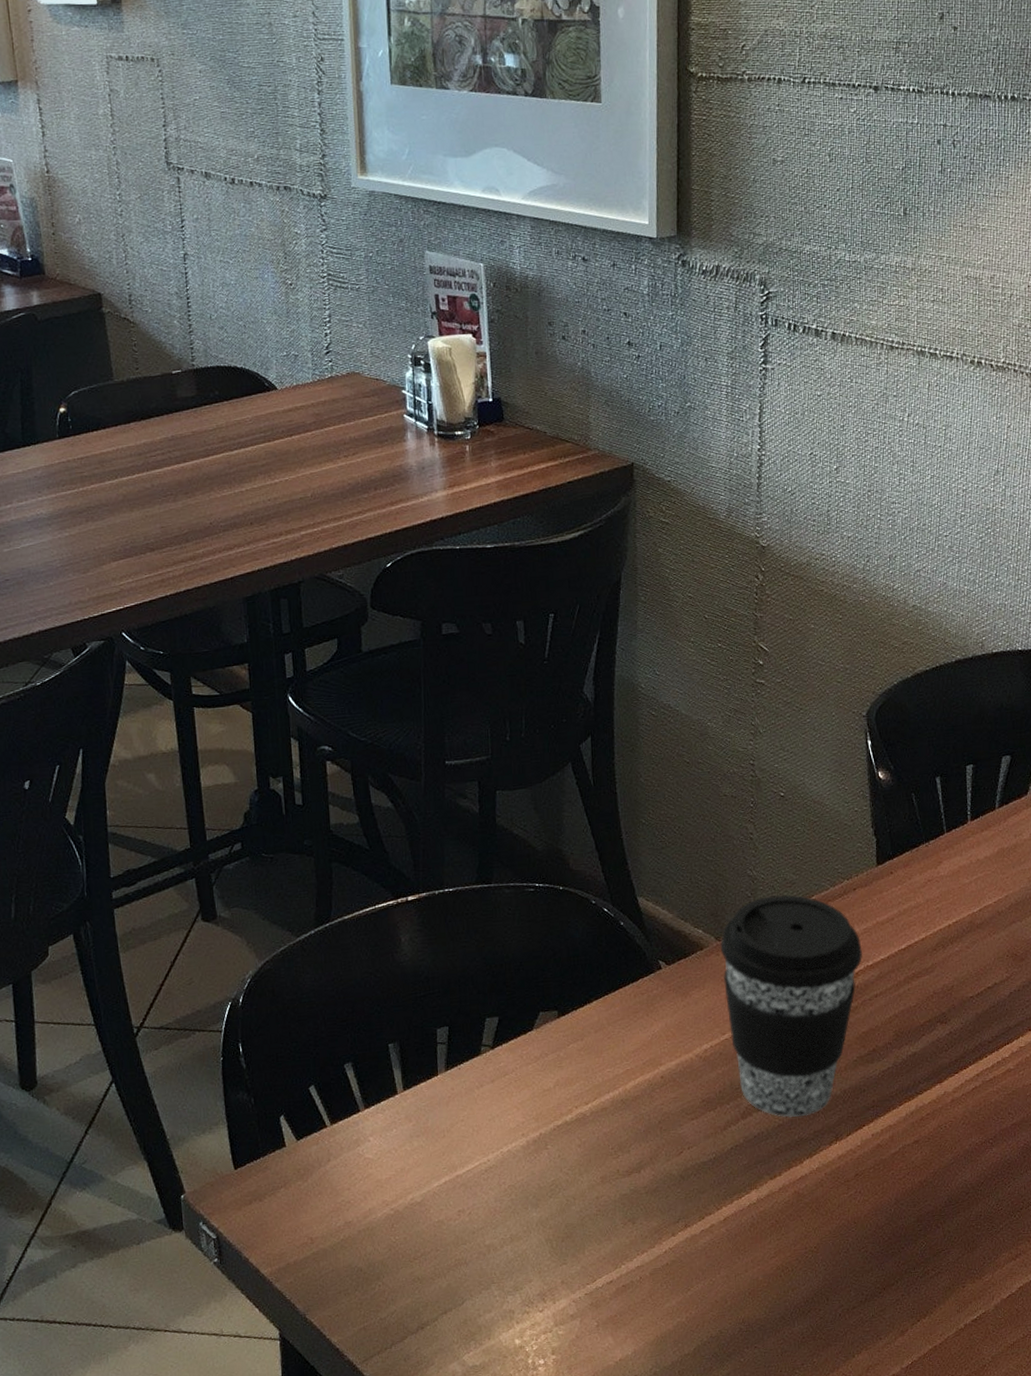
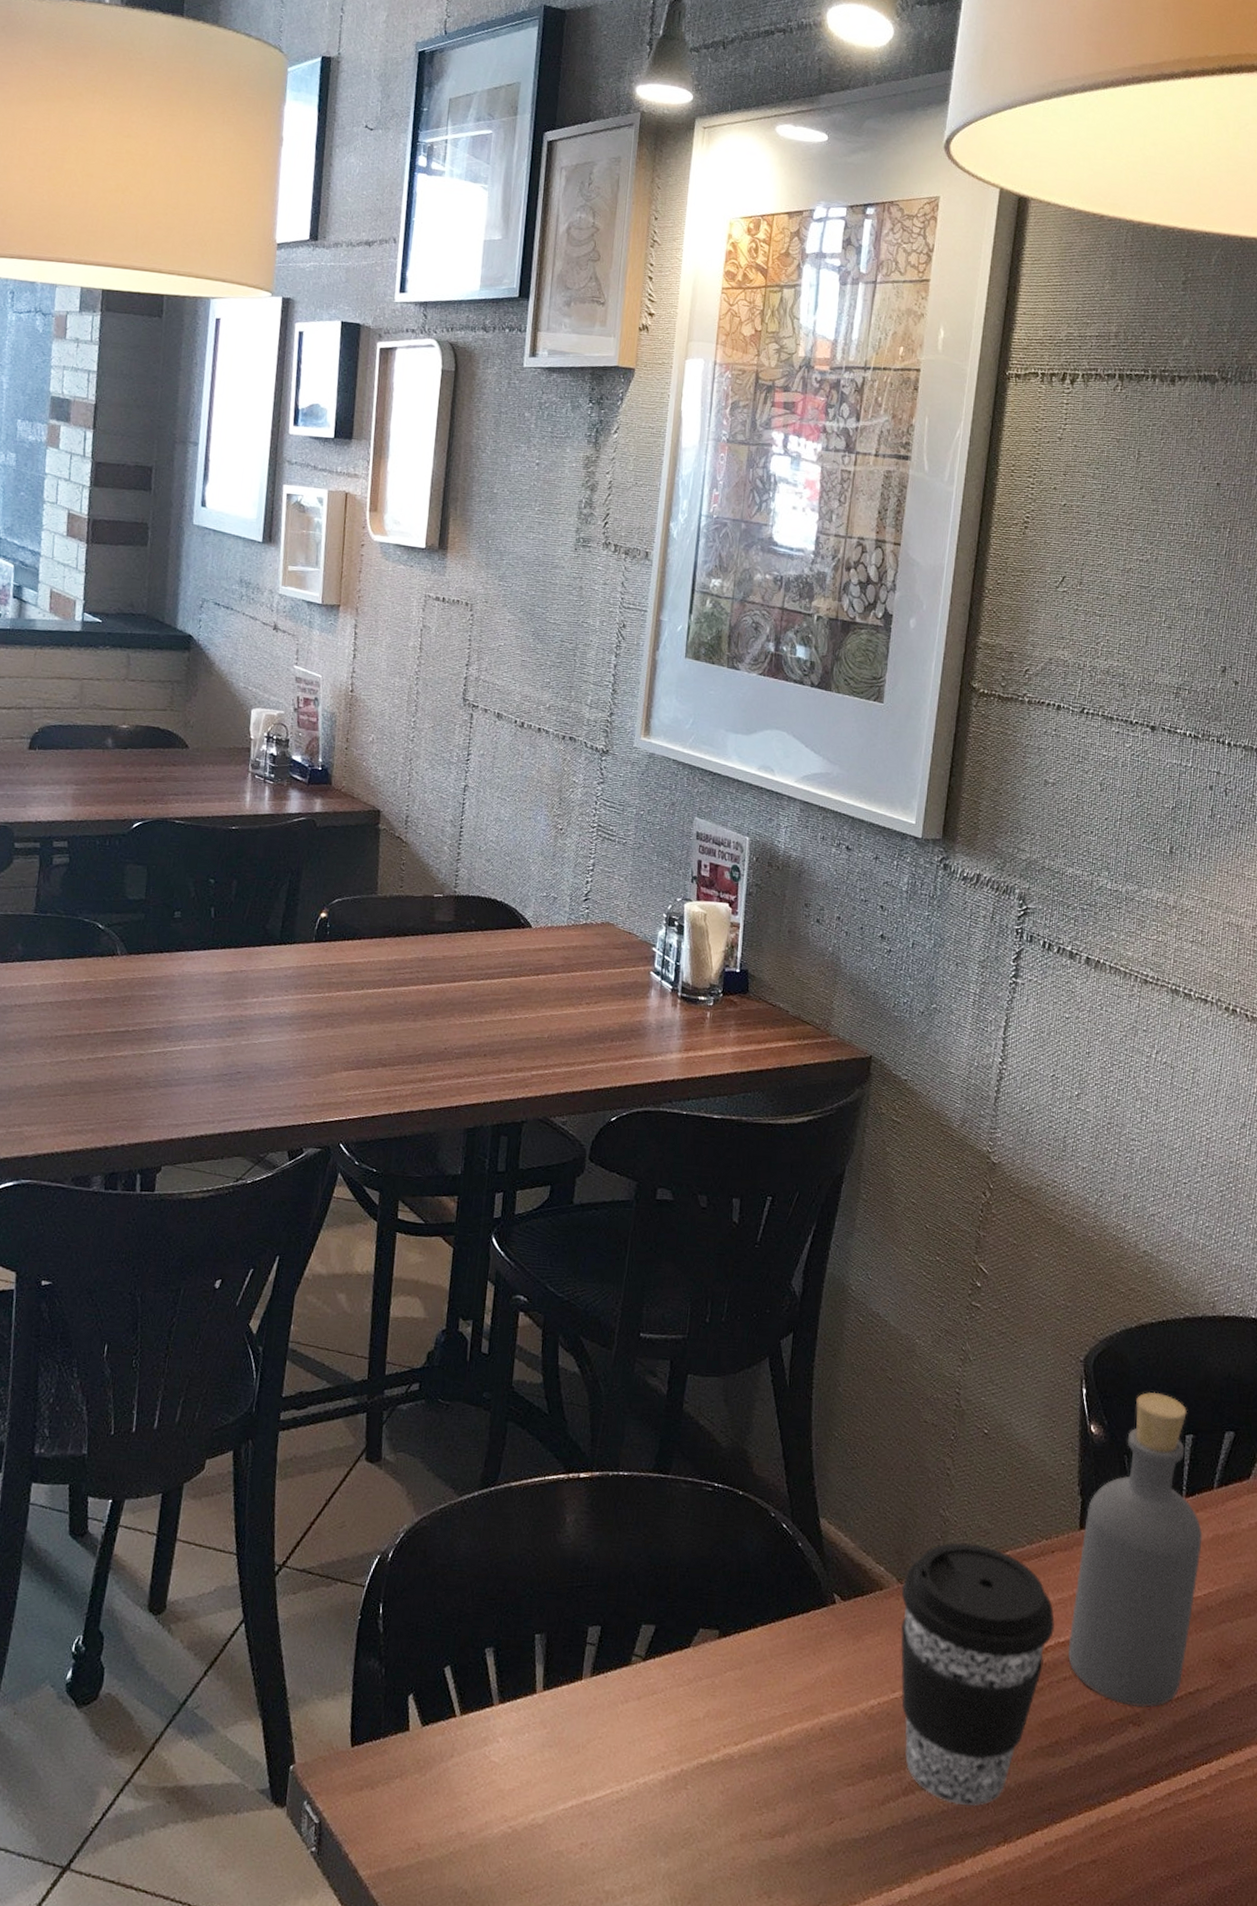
bottle: none [876,732,989,1009] -> present [1068,1392,1203,1708]

